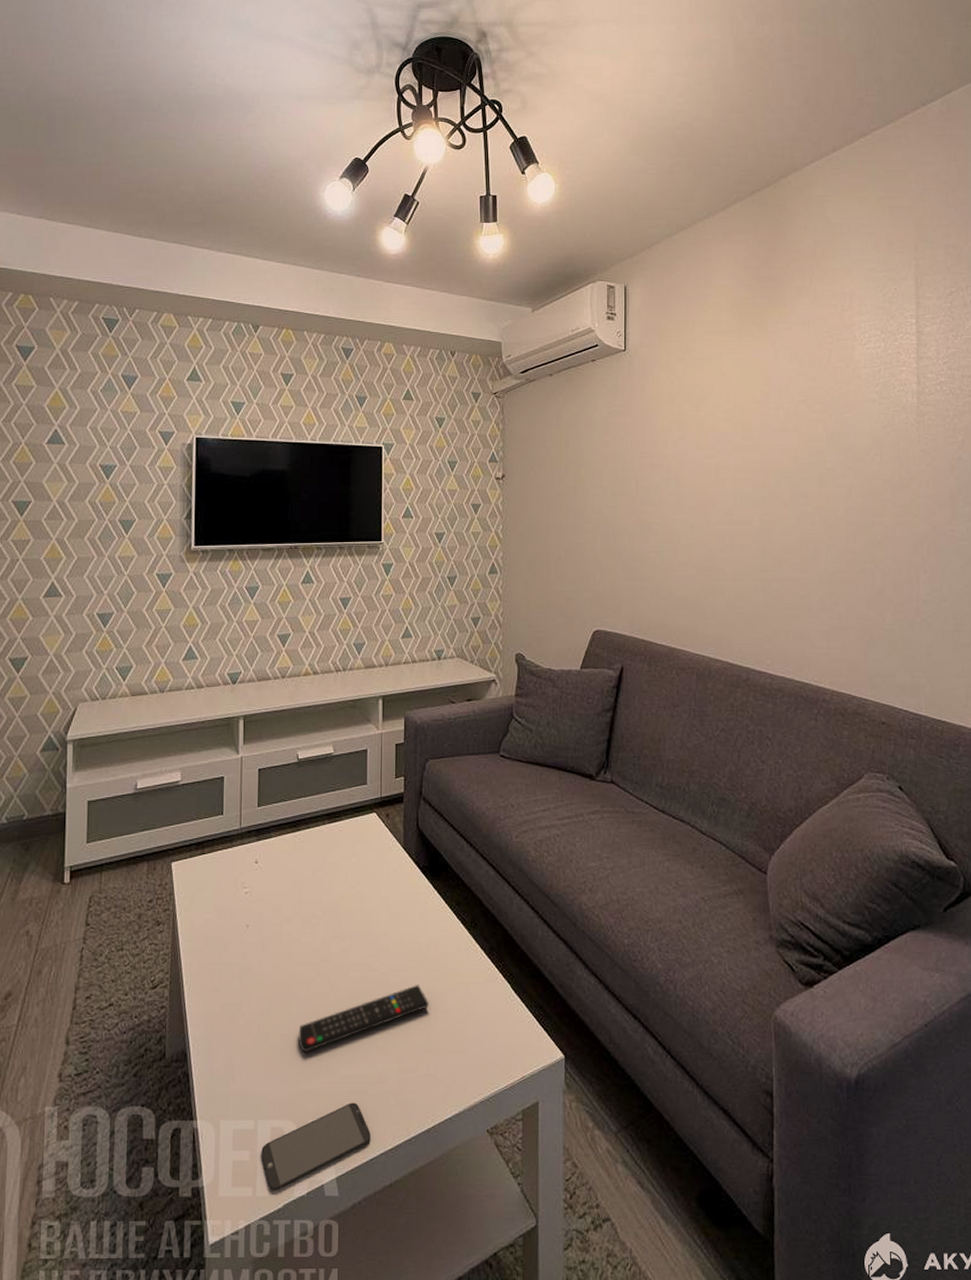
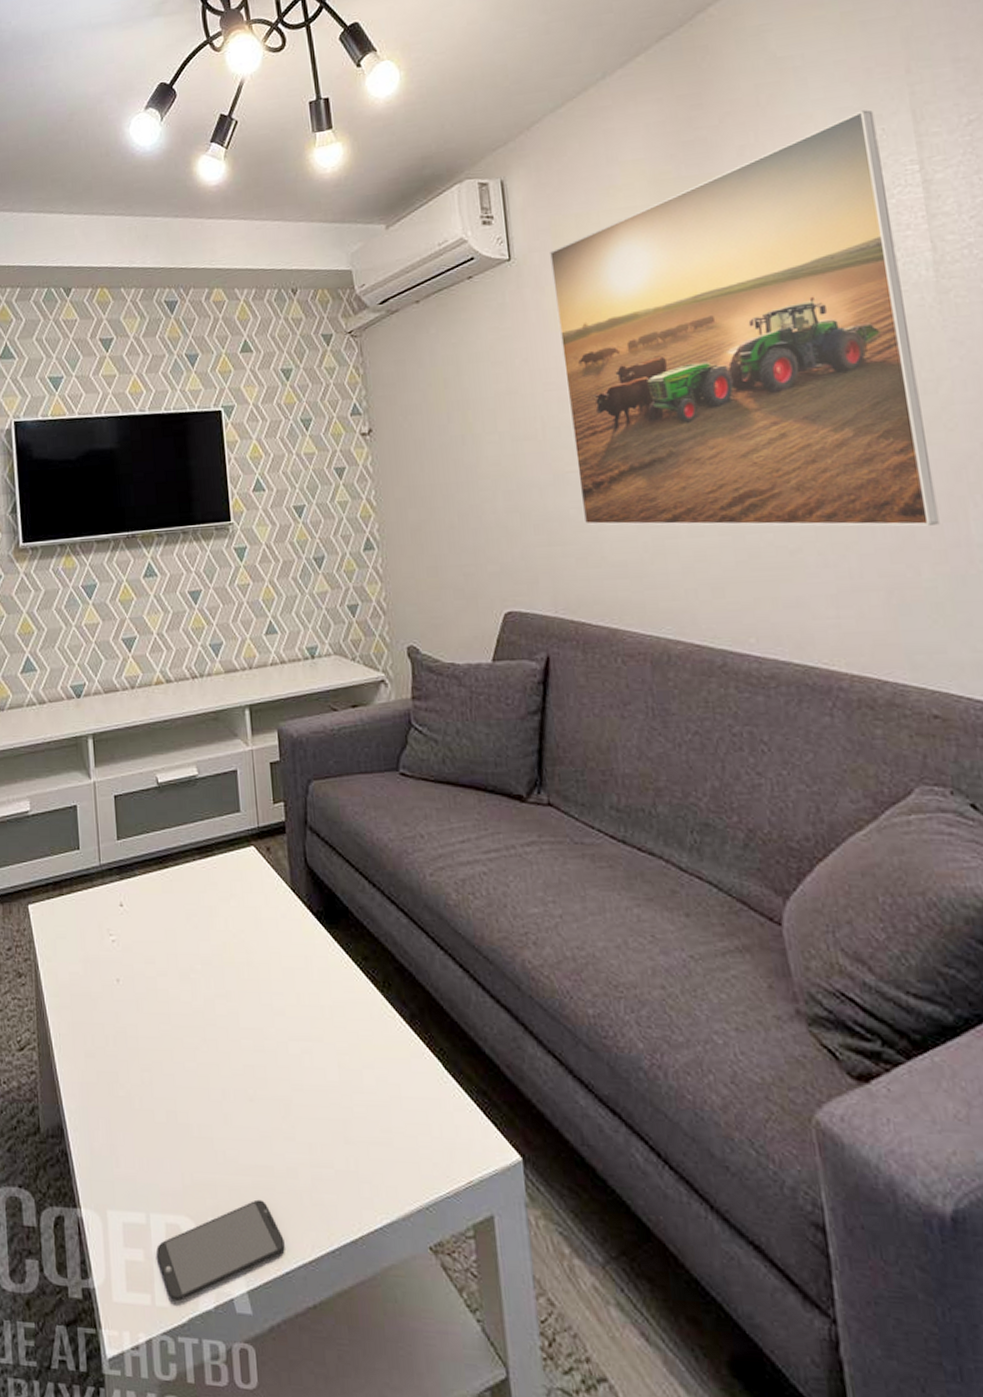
remote control: present [298,985,429,1052] -> none [187,1058,341,1135]
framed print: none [656,273,901,584] -> present [550,110,940,527]

